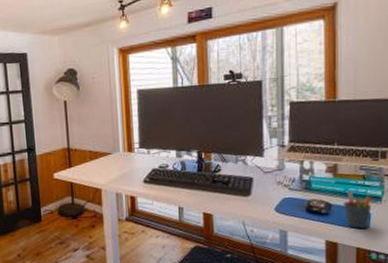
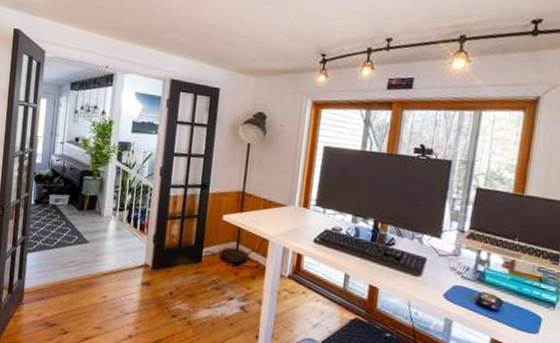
pen holder: present [343,190,372,228] -> none [514,289,546,333]

